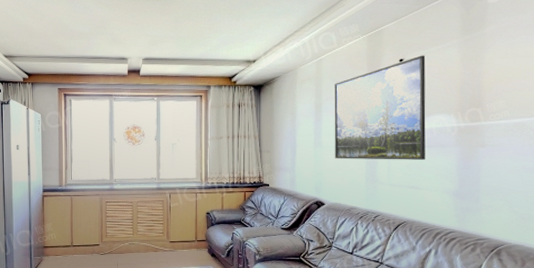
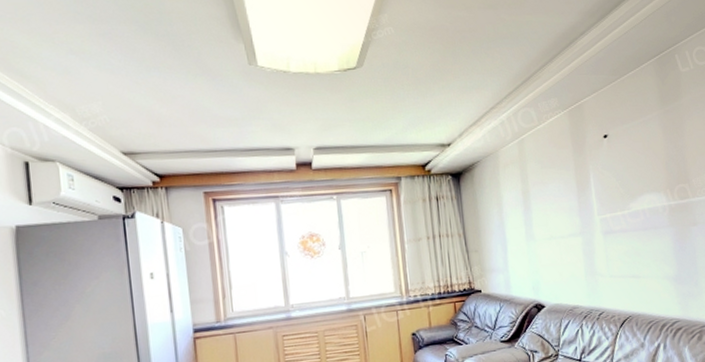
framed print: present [334,55,426,160] -> none [540,130,642,252]

